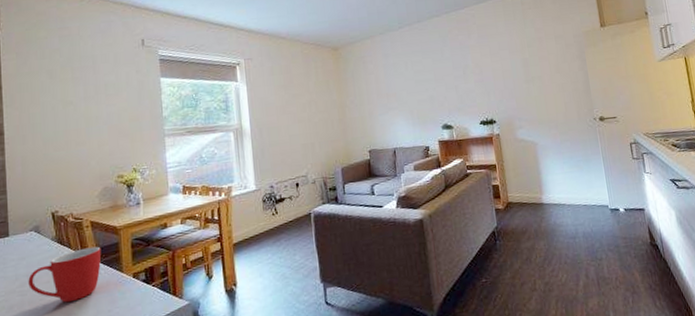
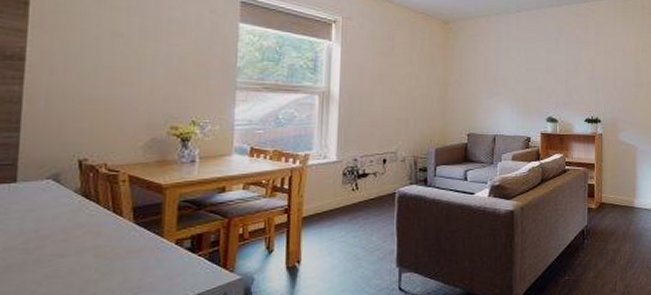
mug: present [28,246,102,303] -> none [36,205,139,267]

